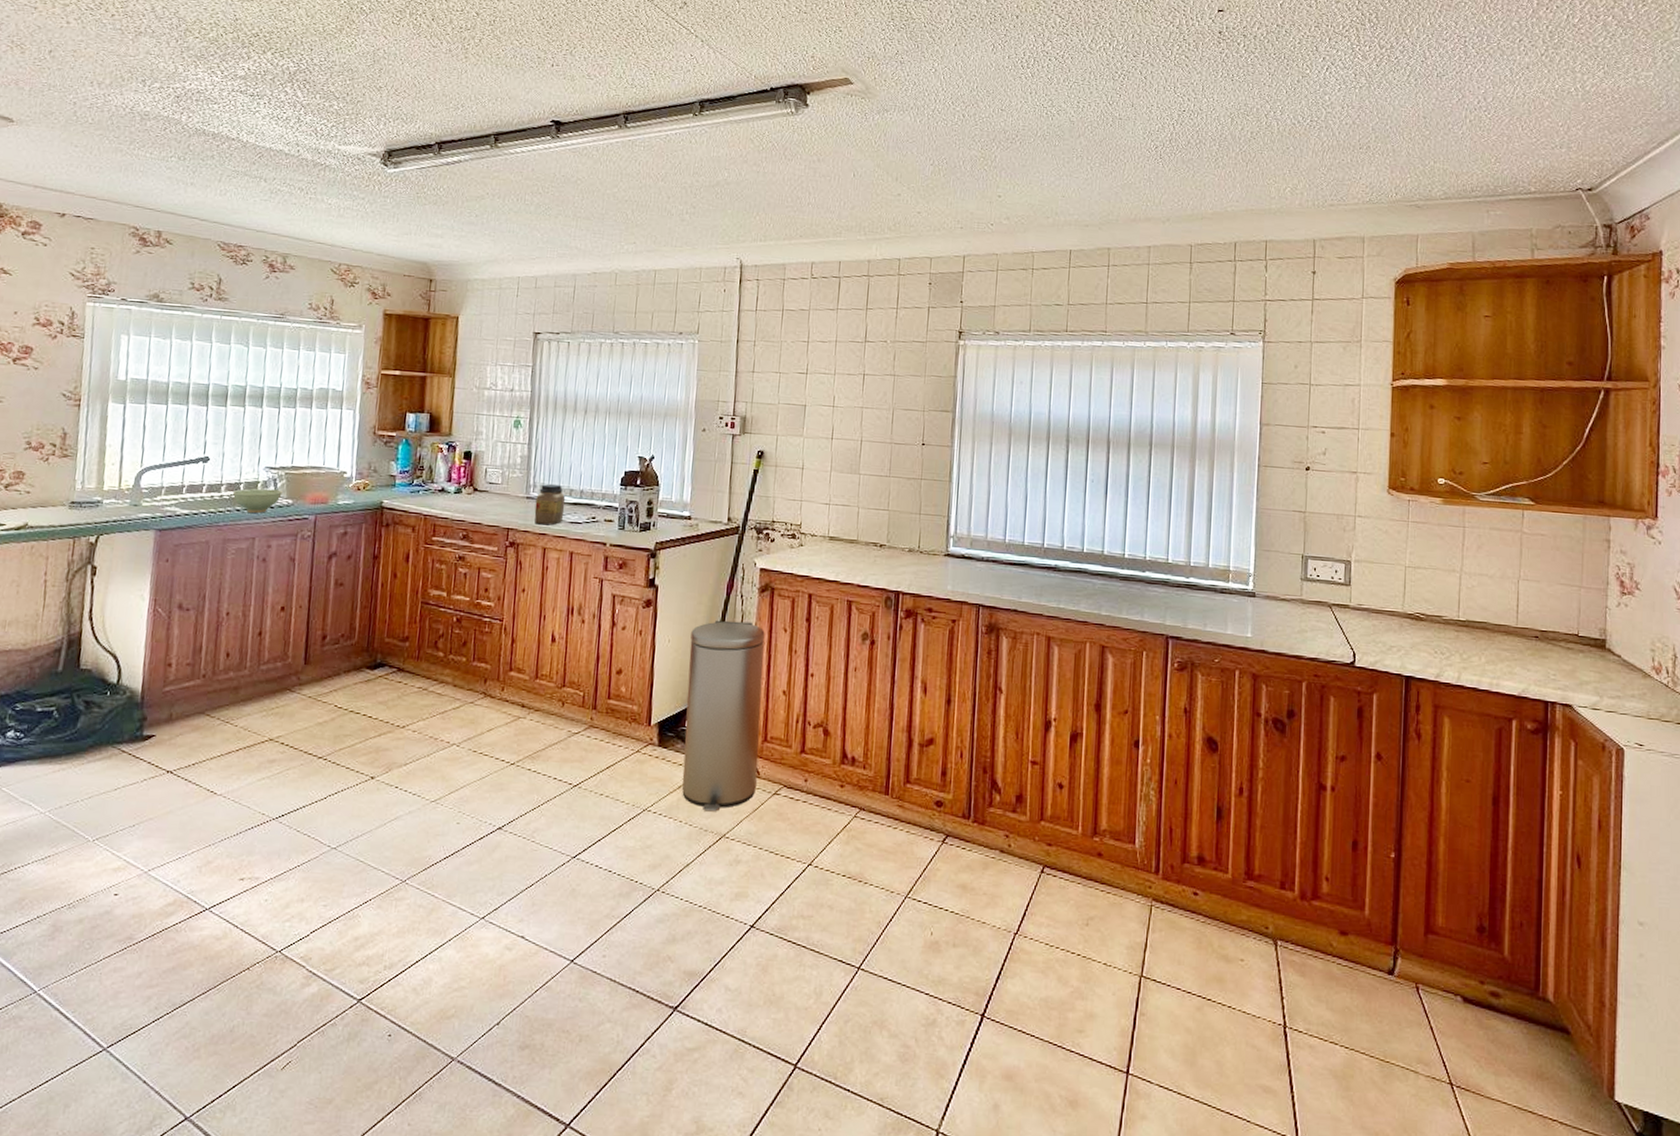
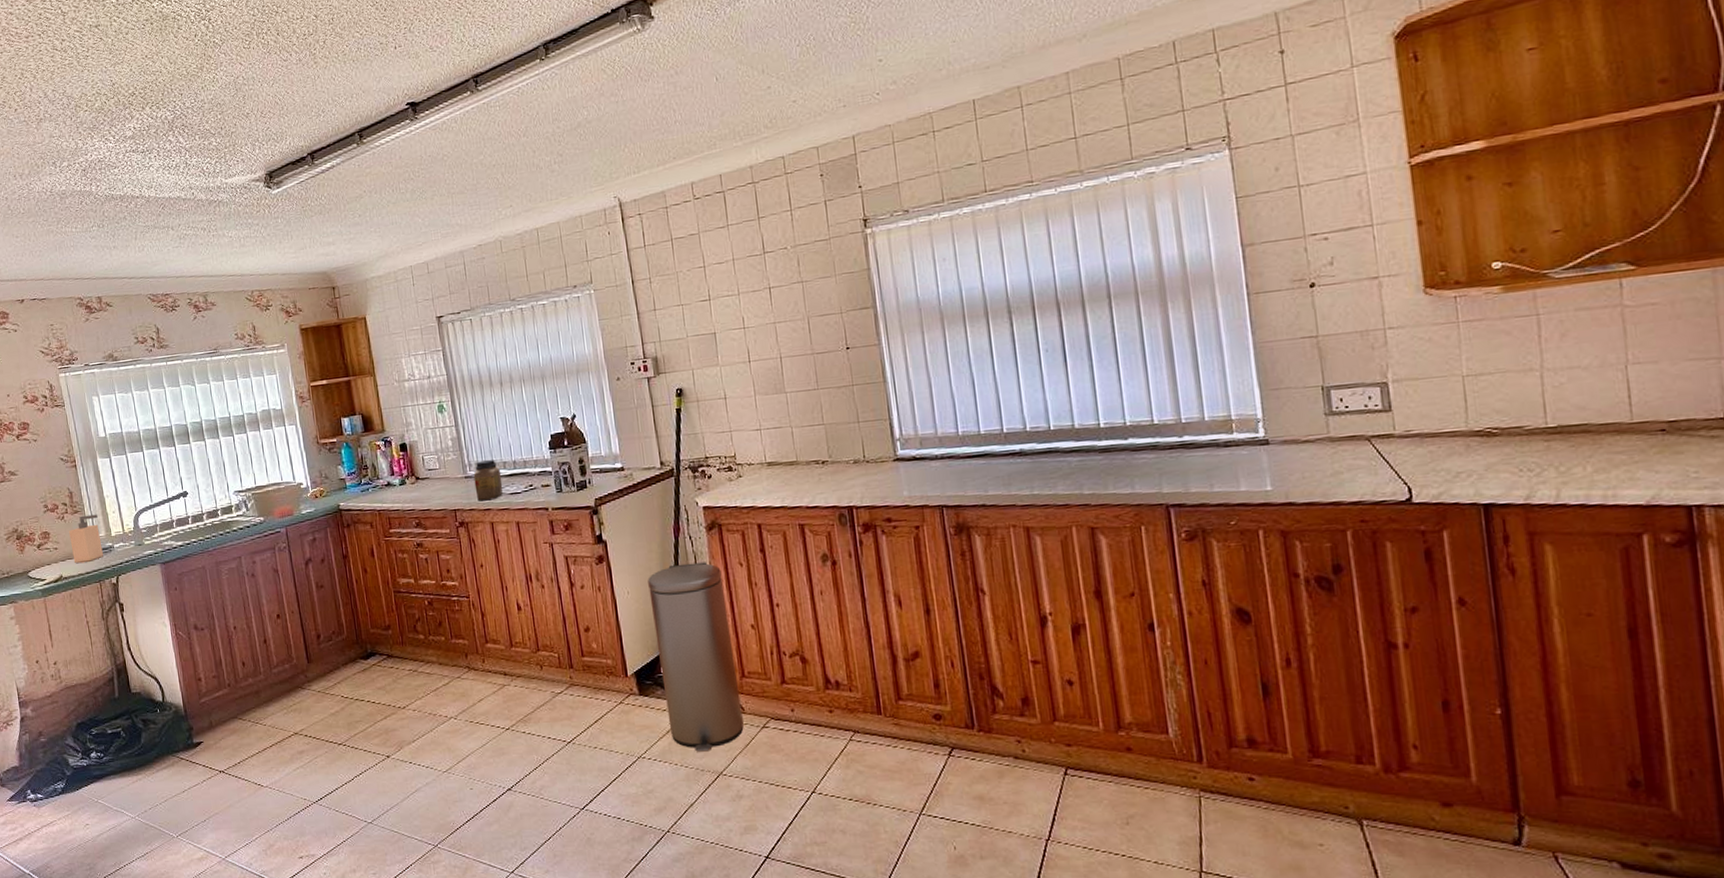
soap dispenser: none [47,461,92,514] -> present [69,514,103,563]
bowl: present [232,488,282,514] -> none [213,510,254,536]

